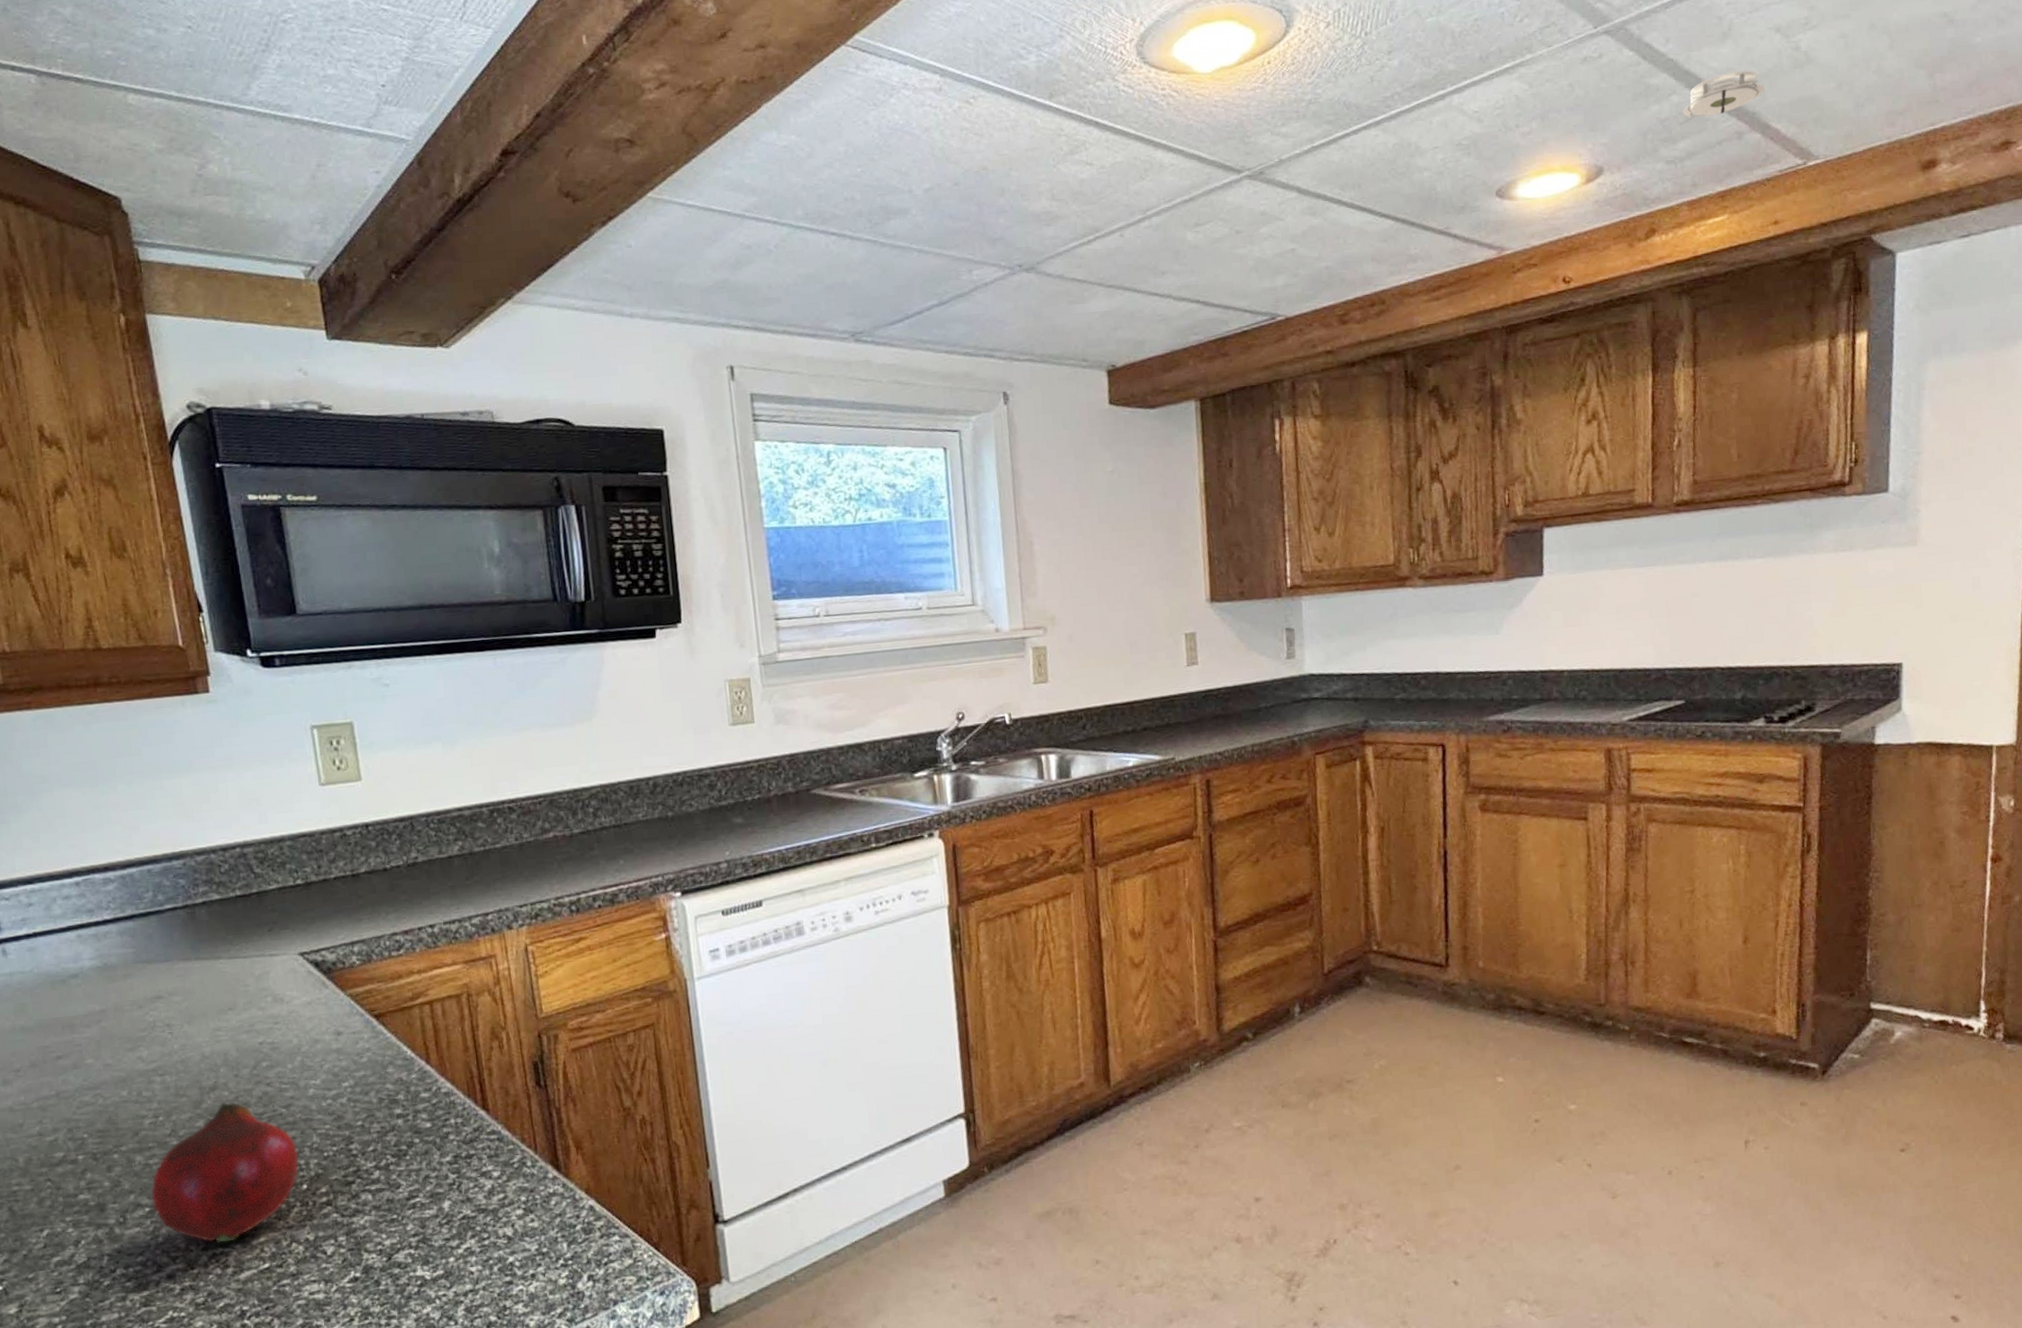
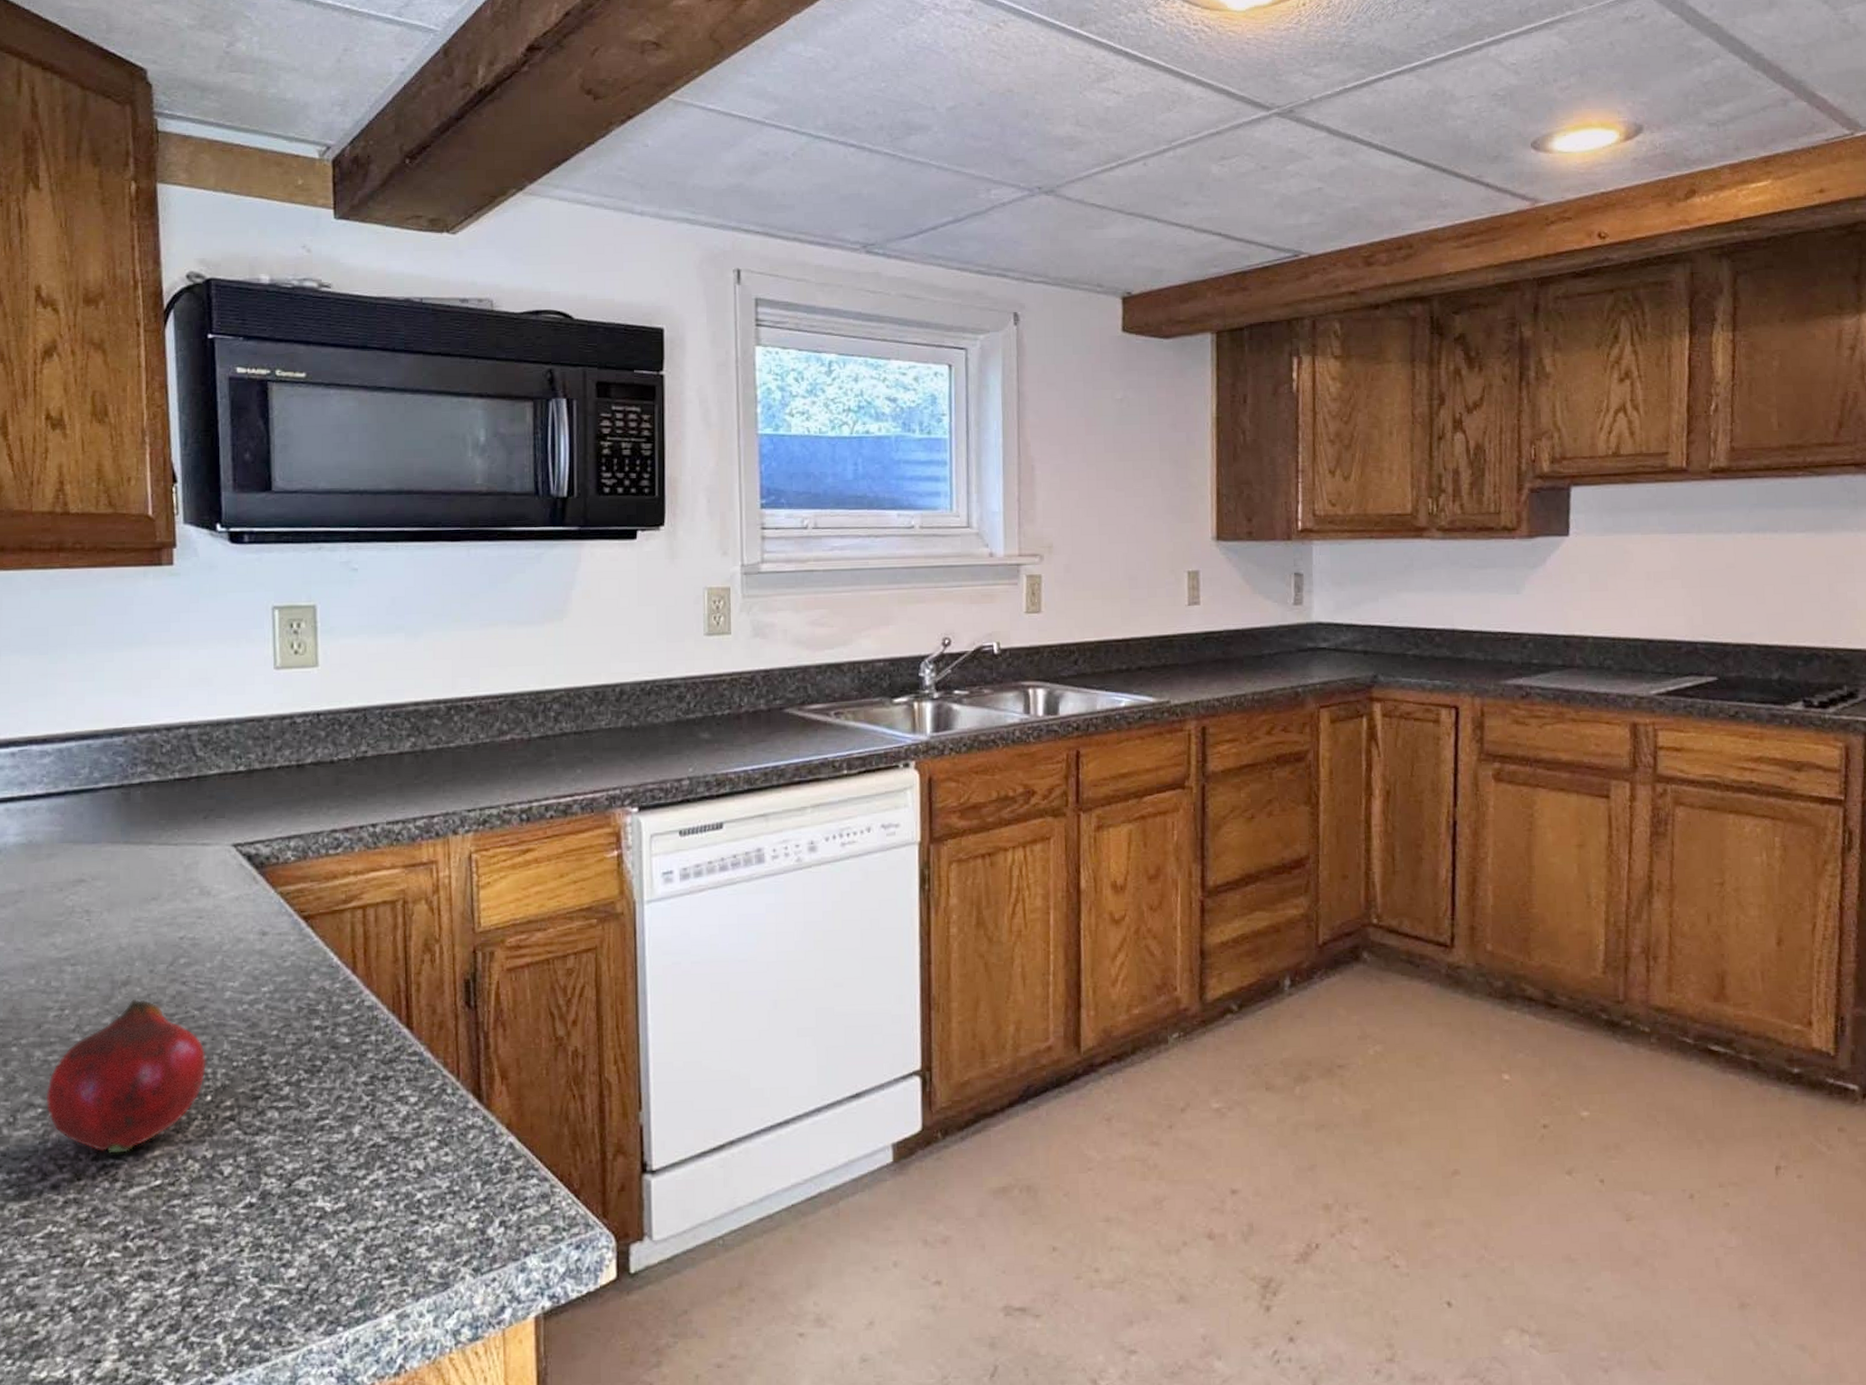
smoke detector: present [1680,70,1765,125] -> none [1723,39,1811,89]

